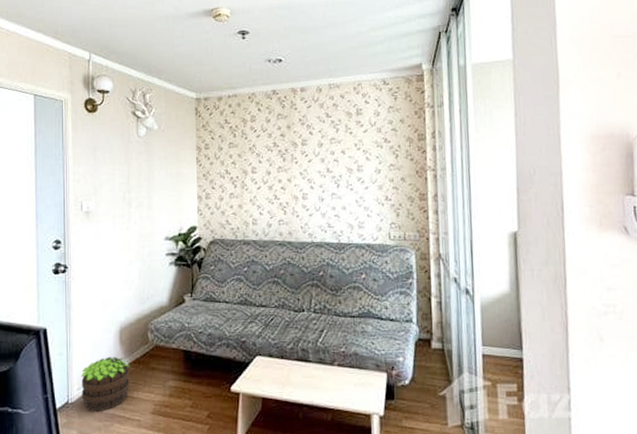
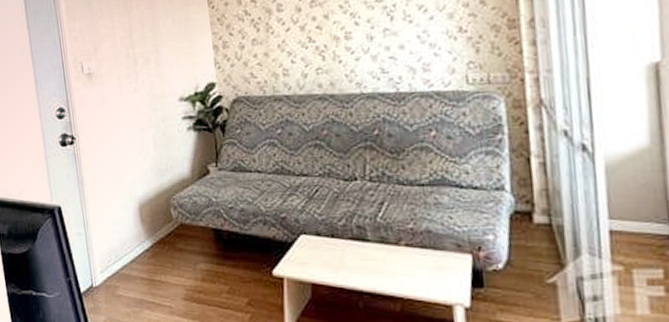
potted plant: present [81,357,130,412] -> none [102,237,157,297]

